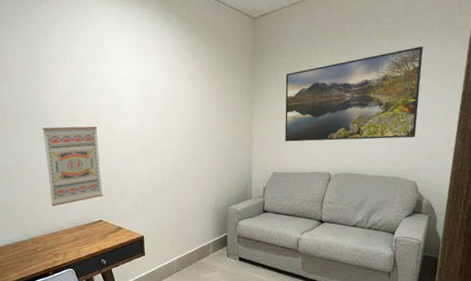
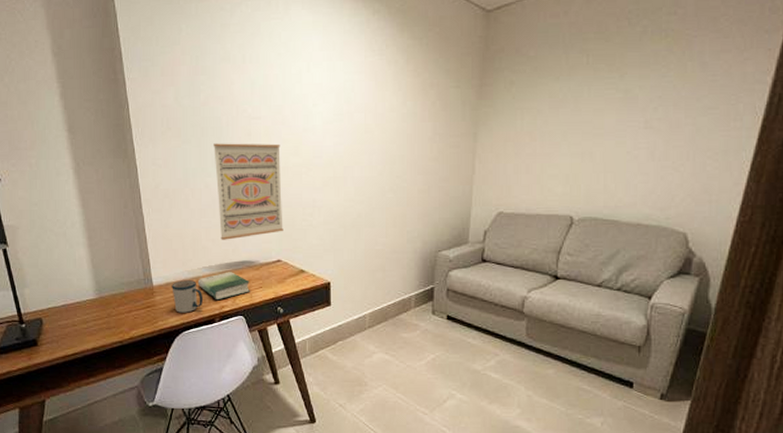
mug: none [11,241,39,269] -> present [172,280,204,313]
book: none [33,232,78,257] -> present [197,272,251,301]
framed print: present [284,45,424,142] -> none [516,53,714,176]

